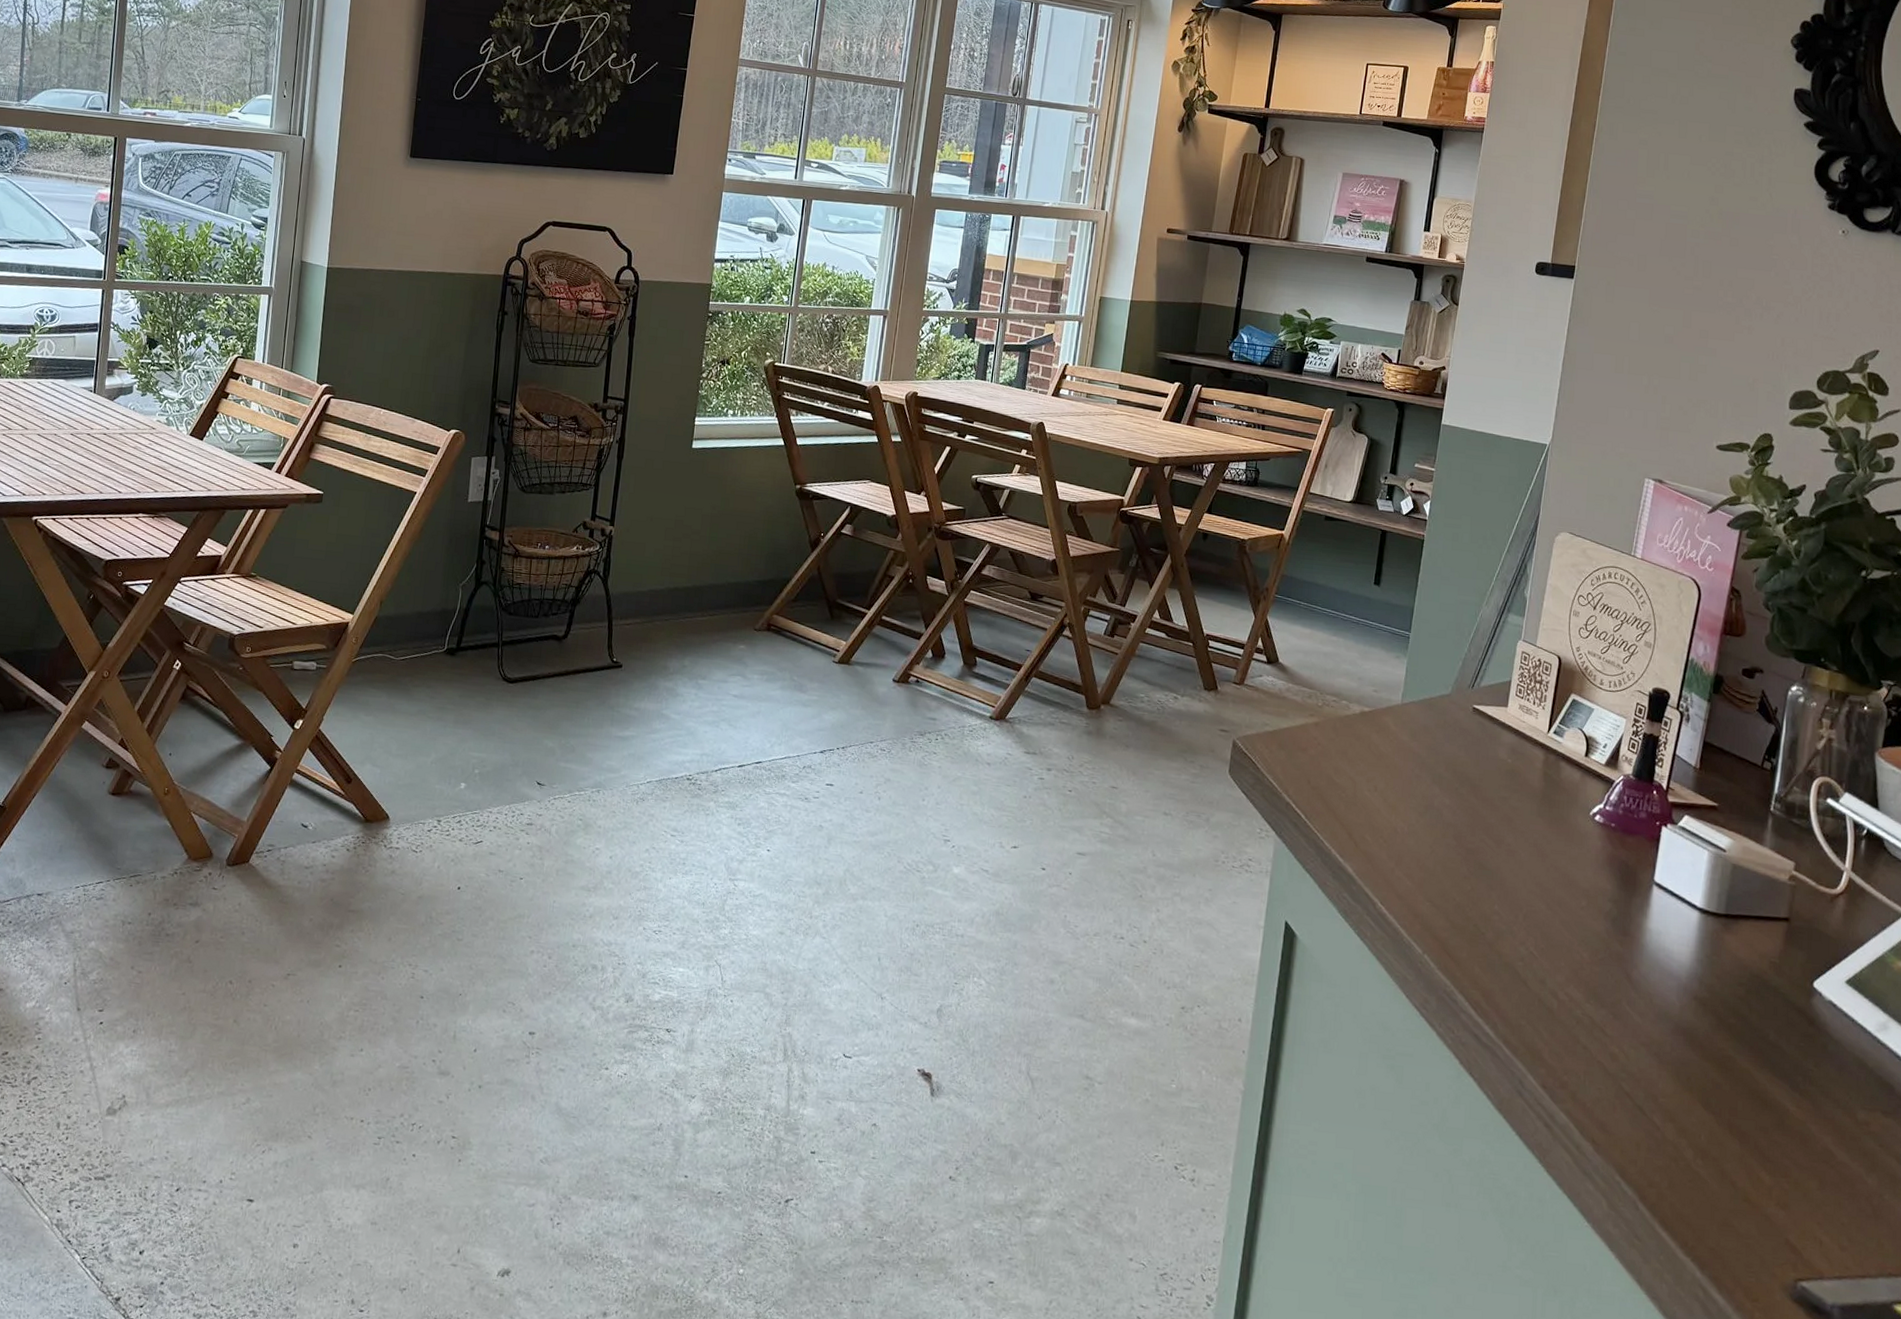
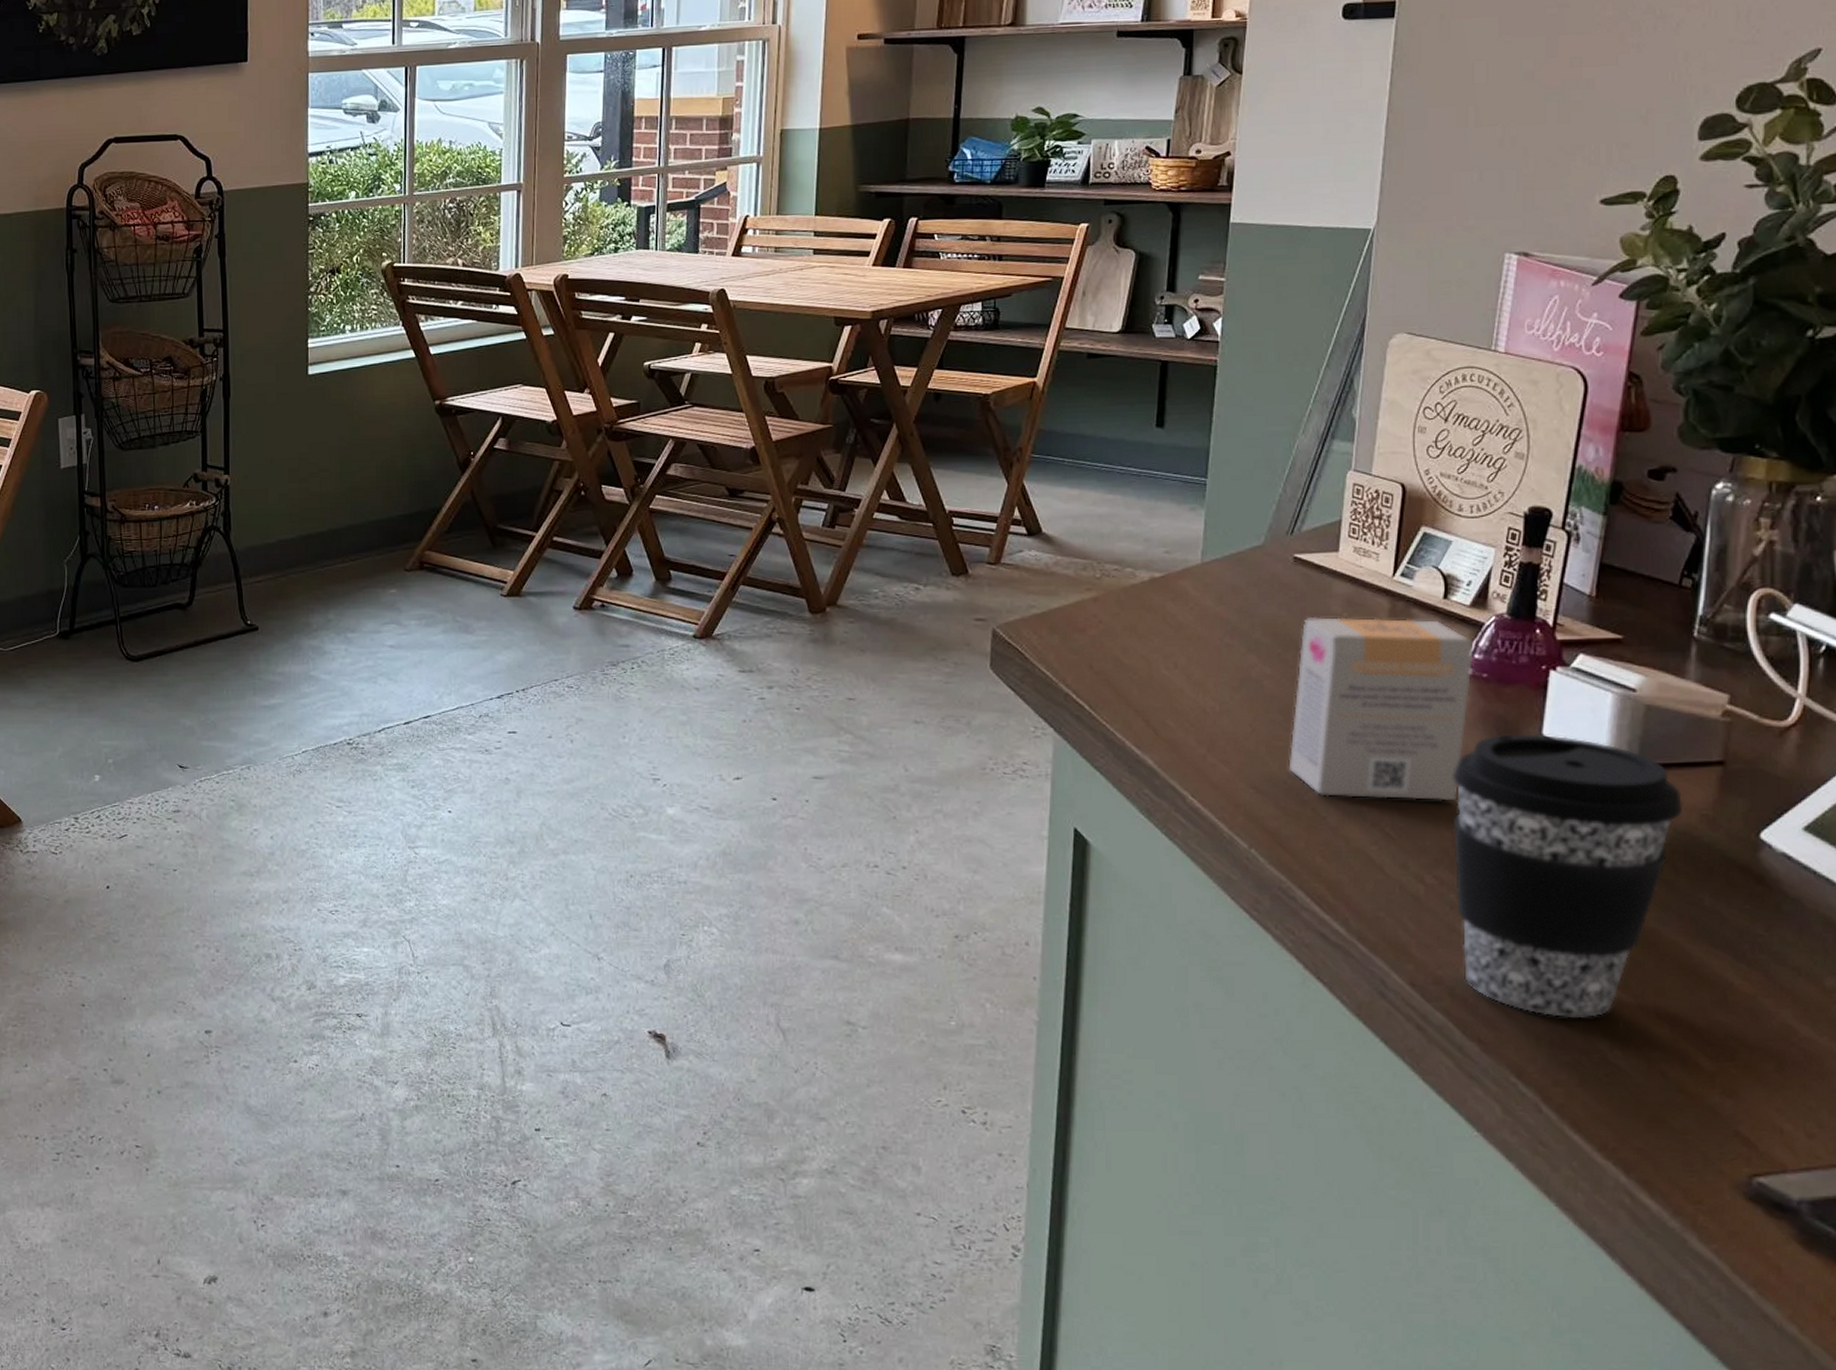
tea box: none [1459,759,1606,930] -> present [1290,616,1474,801]
coffee cup: none [1581,876,1758,1129] -> present [1452,734,1684,1017]

